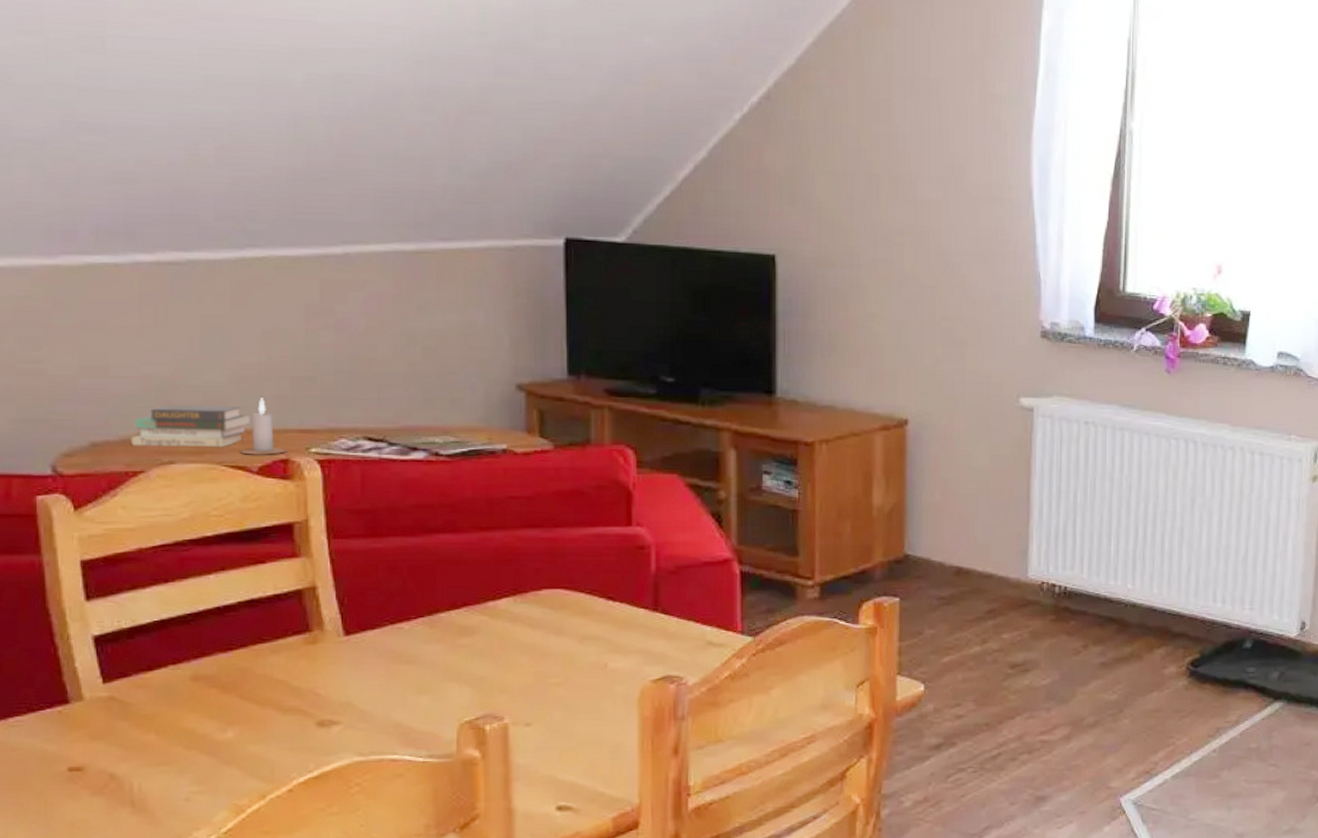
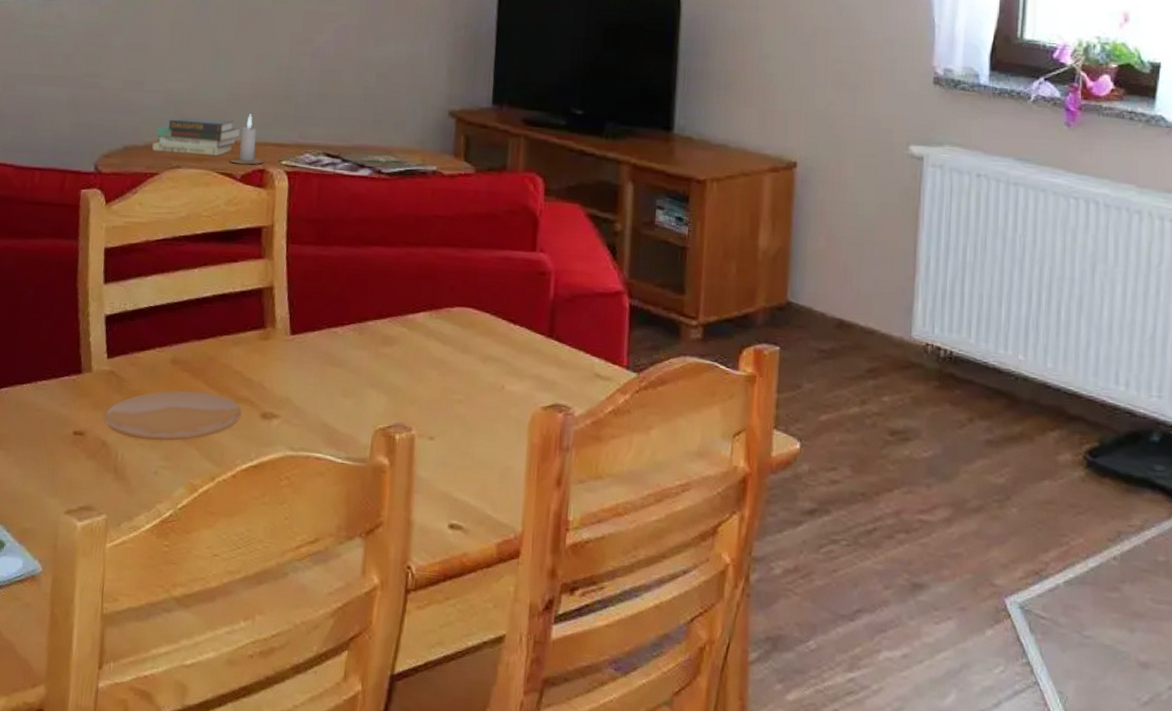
plate: none [108,707,292,766] -> present [104,390,242,441]

